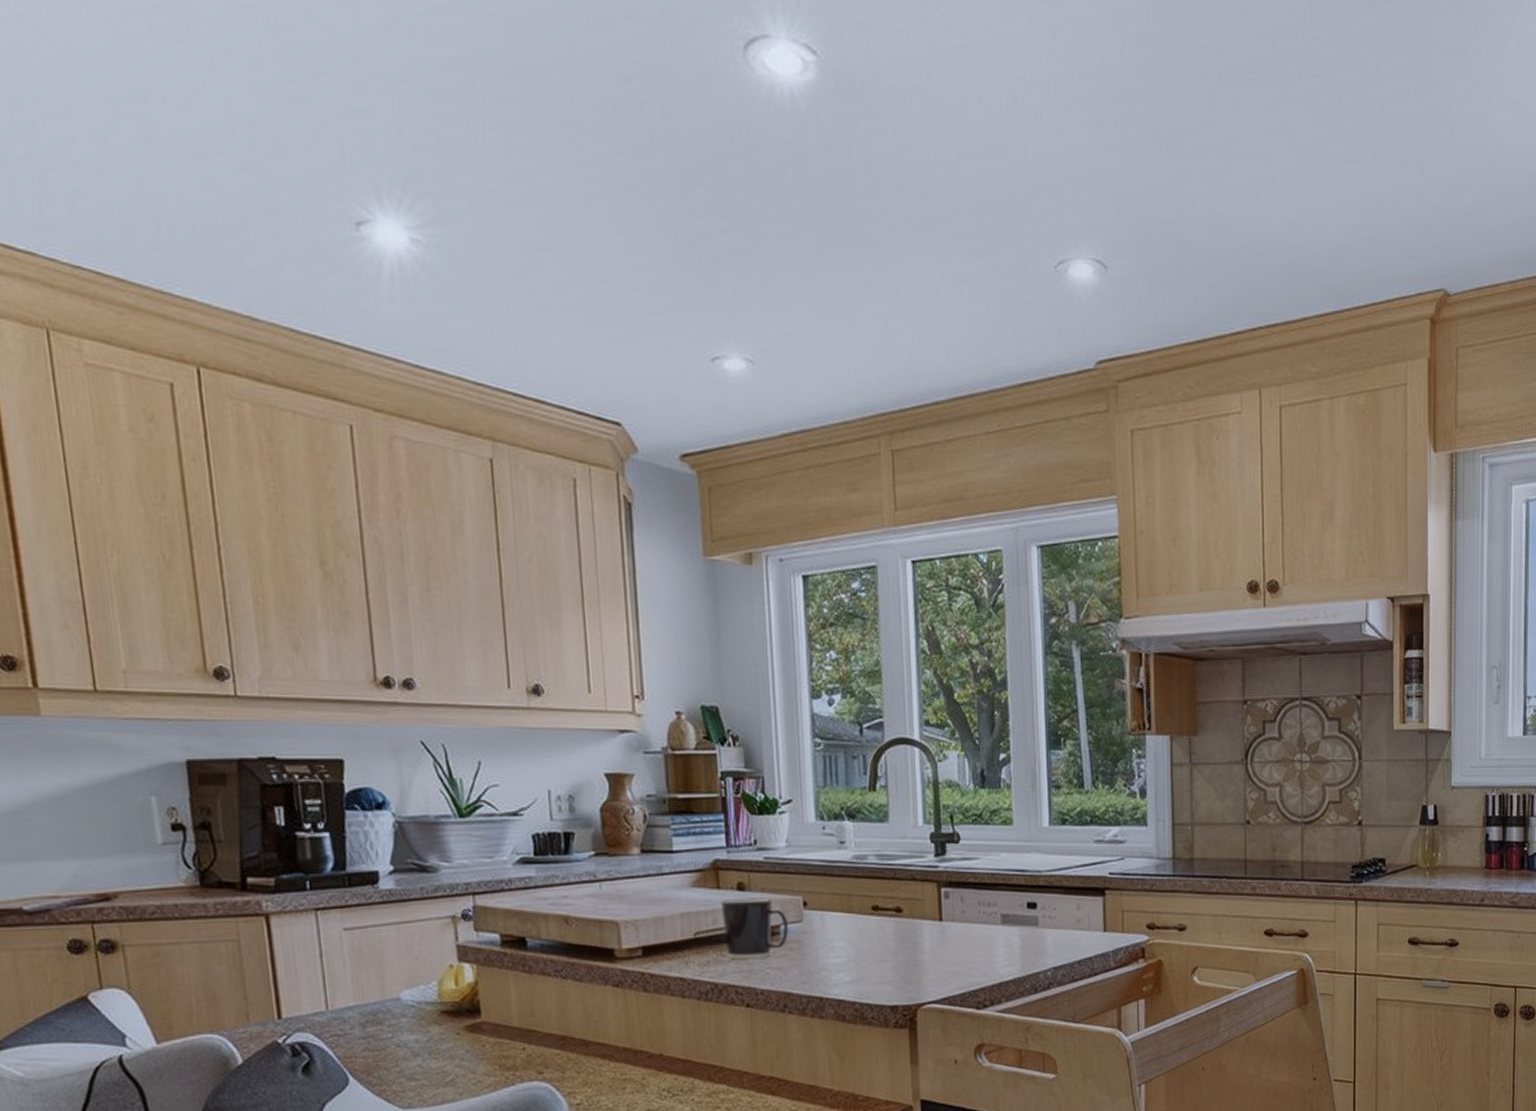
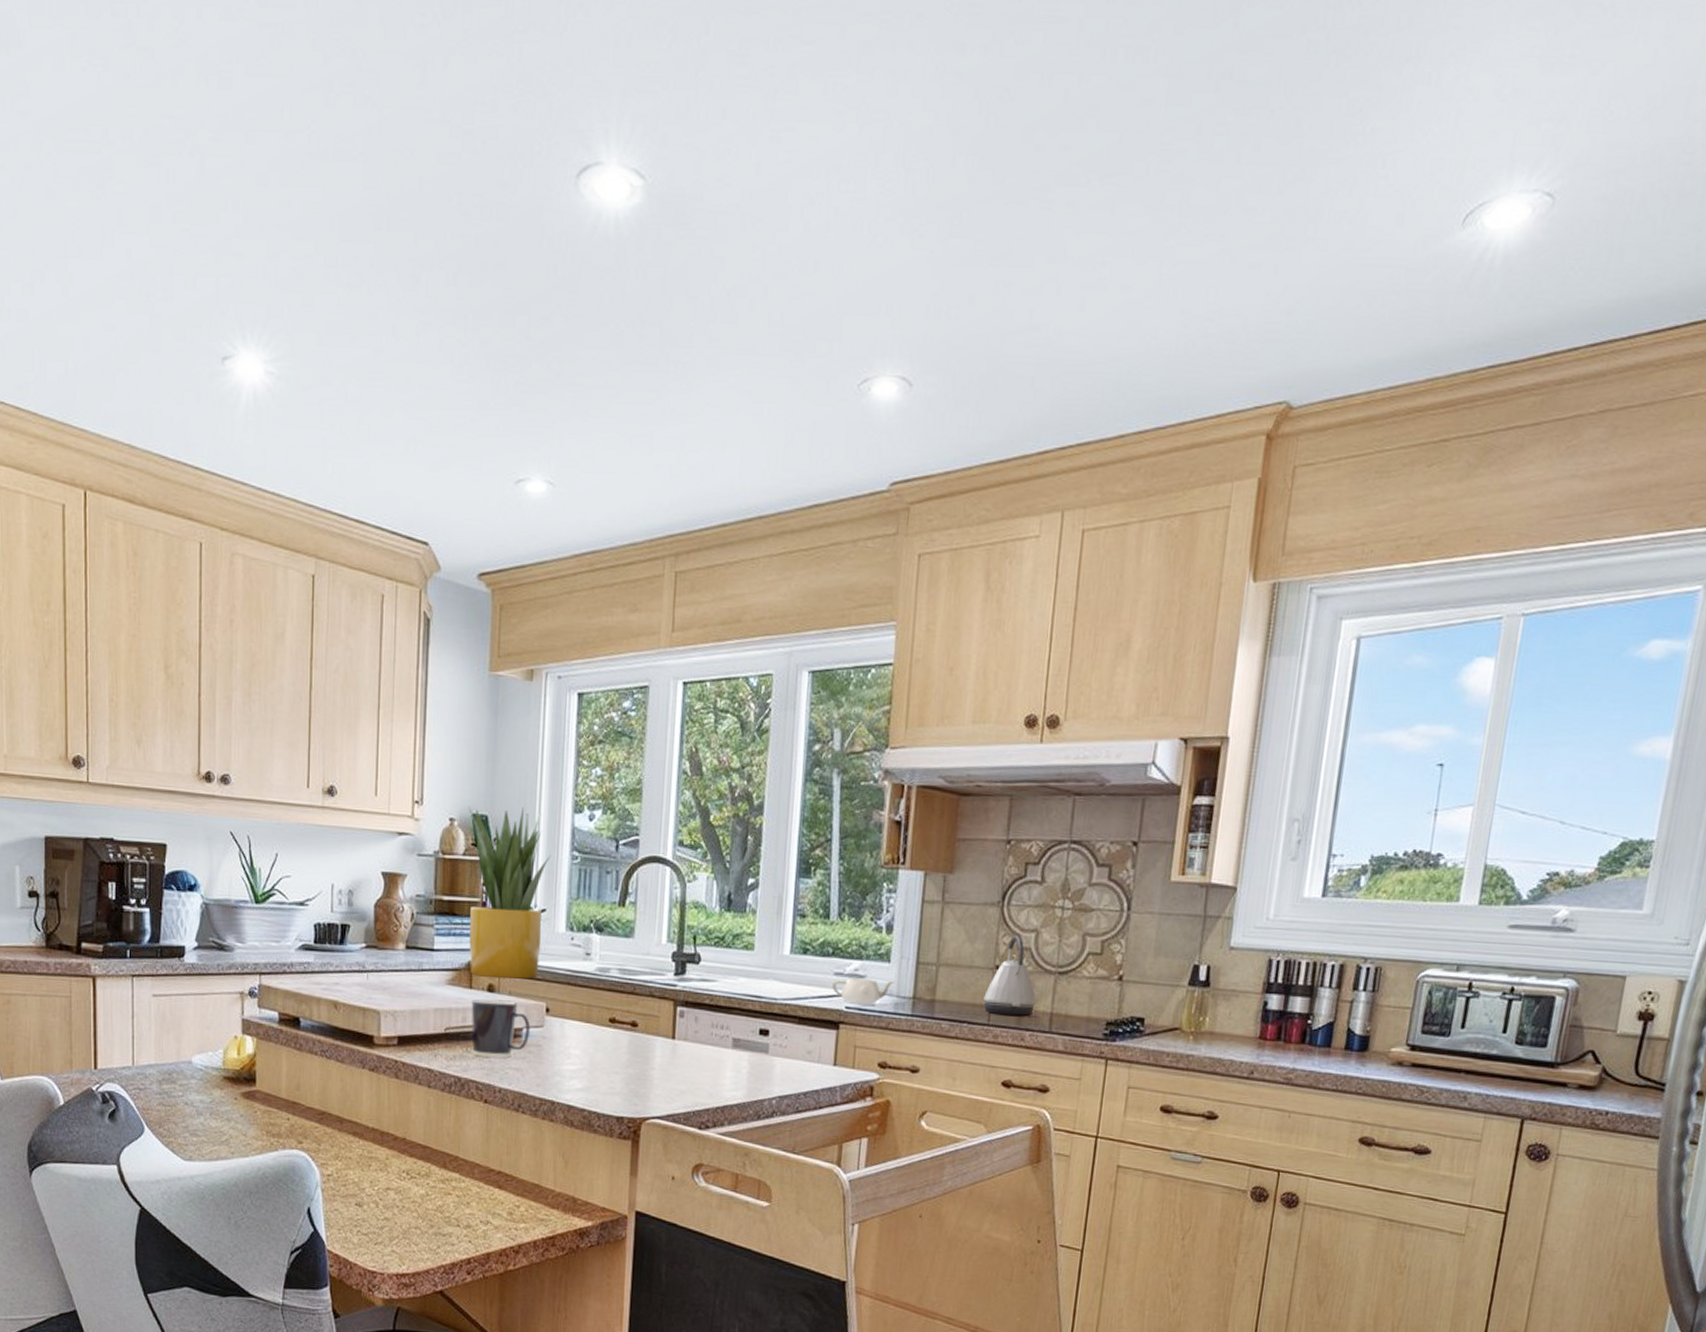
planter: none [696,696,792,877] -> present [468,807,551,980]
teapot: none [1094,844,1154,871] -> present [832,978,895,1006]
kettle: none [1239,790,1288,869] -> present [984,935,1037,1018]

